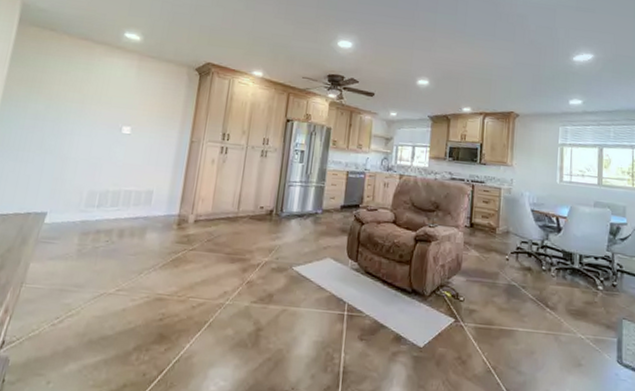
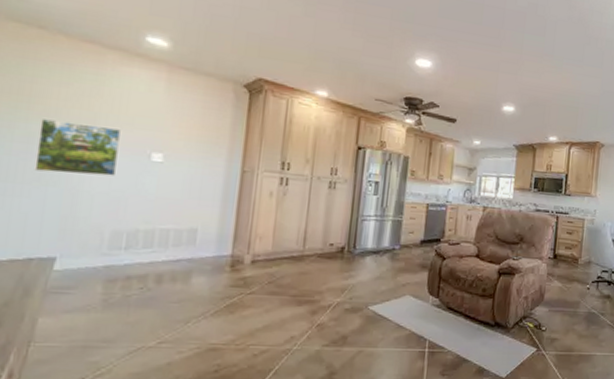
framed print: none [38,100,101,146] -> present [34,119,120,176]

